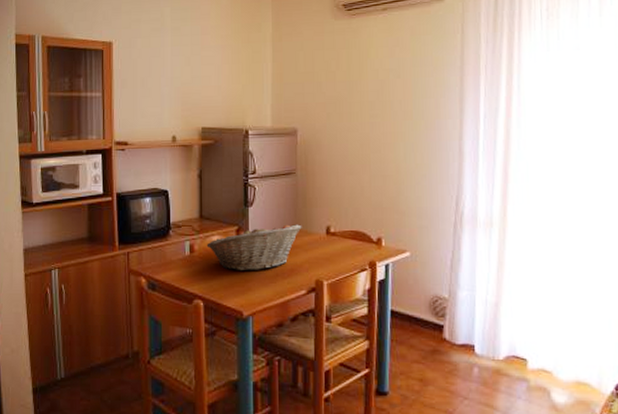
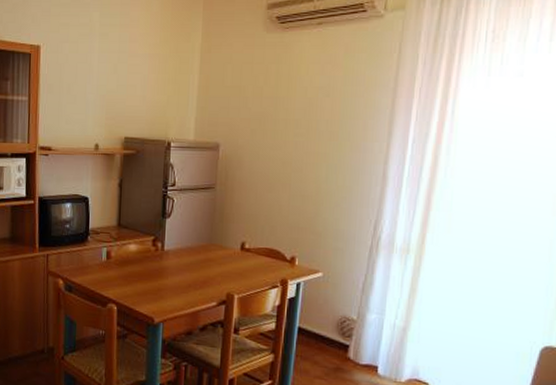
fruit basket: present [206,224,302,271] -> none [123,238,217,280]

